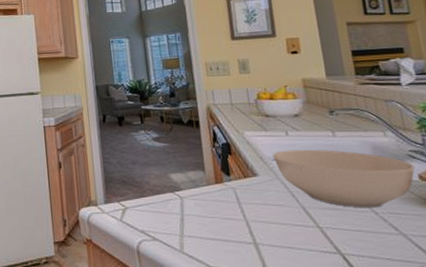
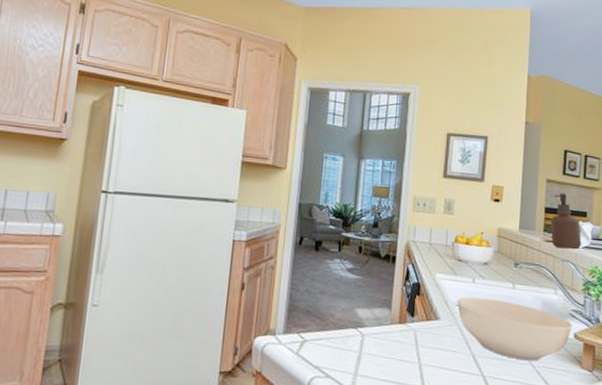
soap dispenser: none [358,33,404,89] -> present [550,193,581,250]

